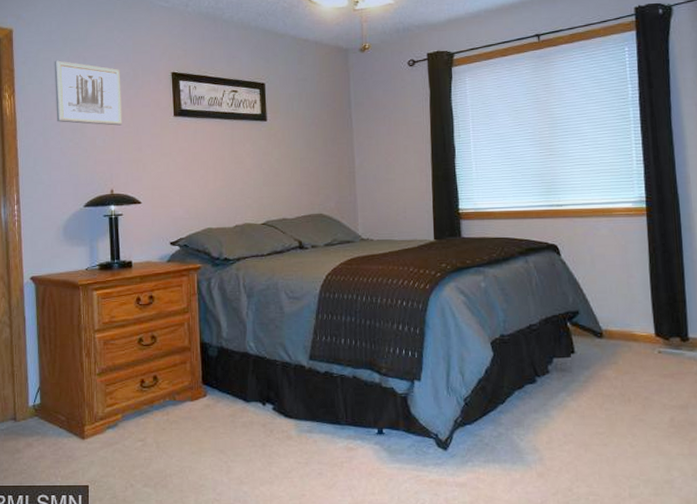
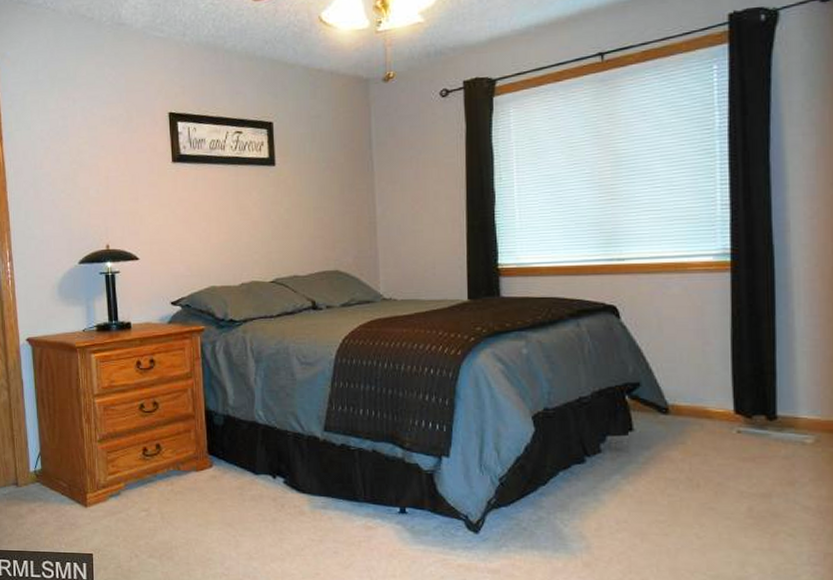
wall art: present [54,60,122,126] -> none [42,102,117,175]

